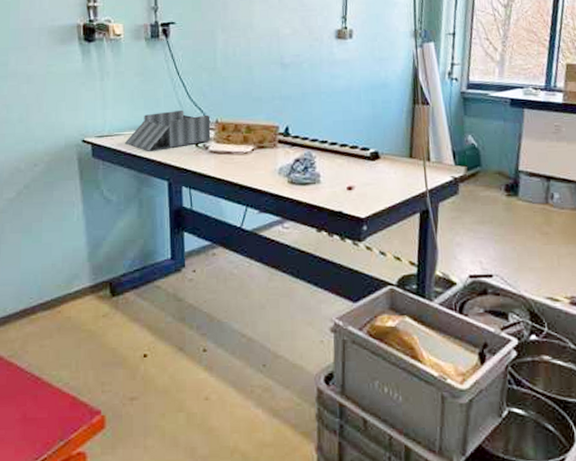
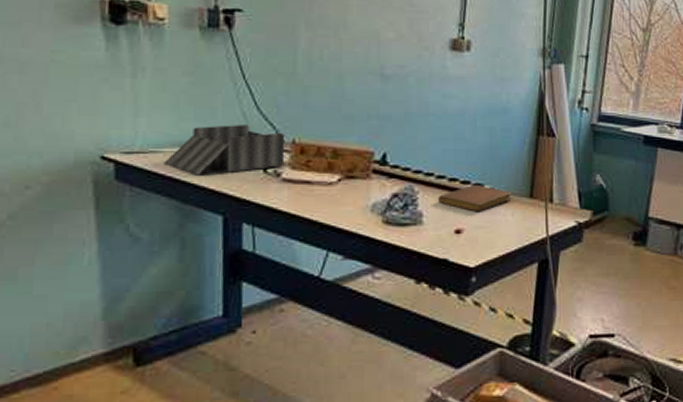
notebook: none [332,148,394,172] -> present [439,184,512,212]

